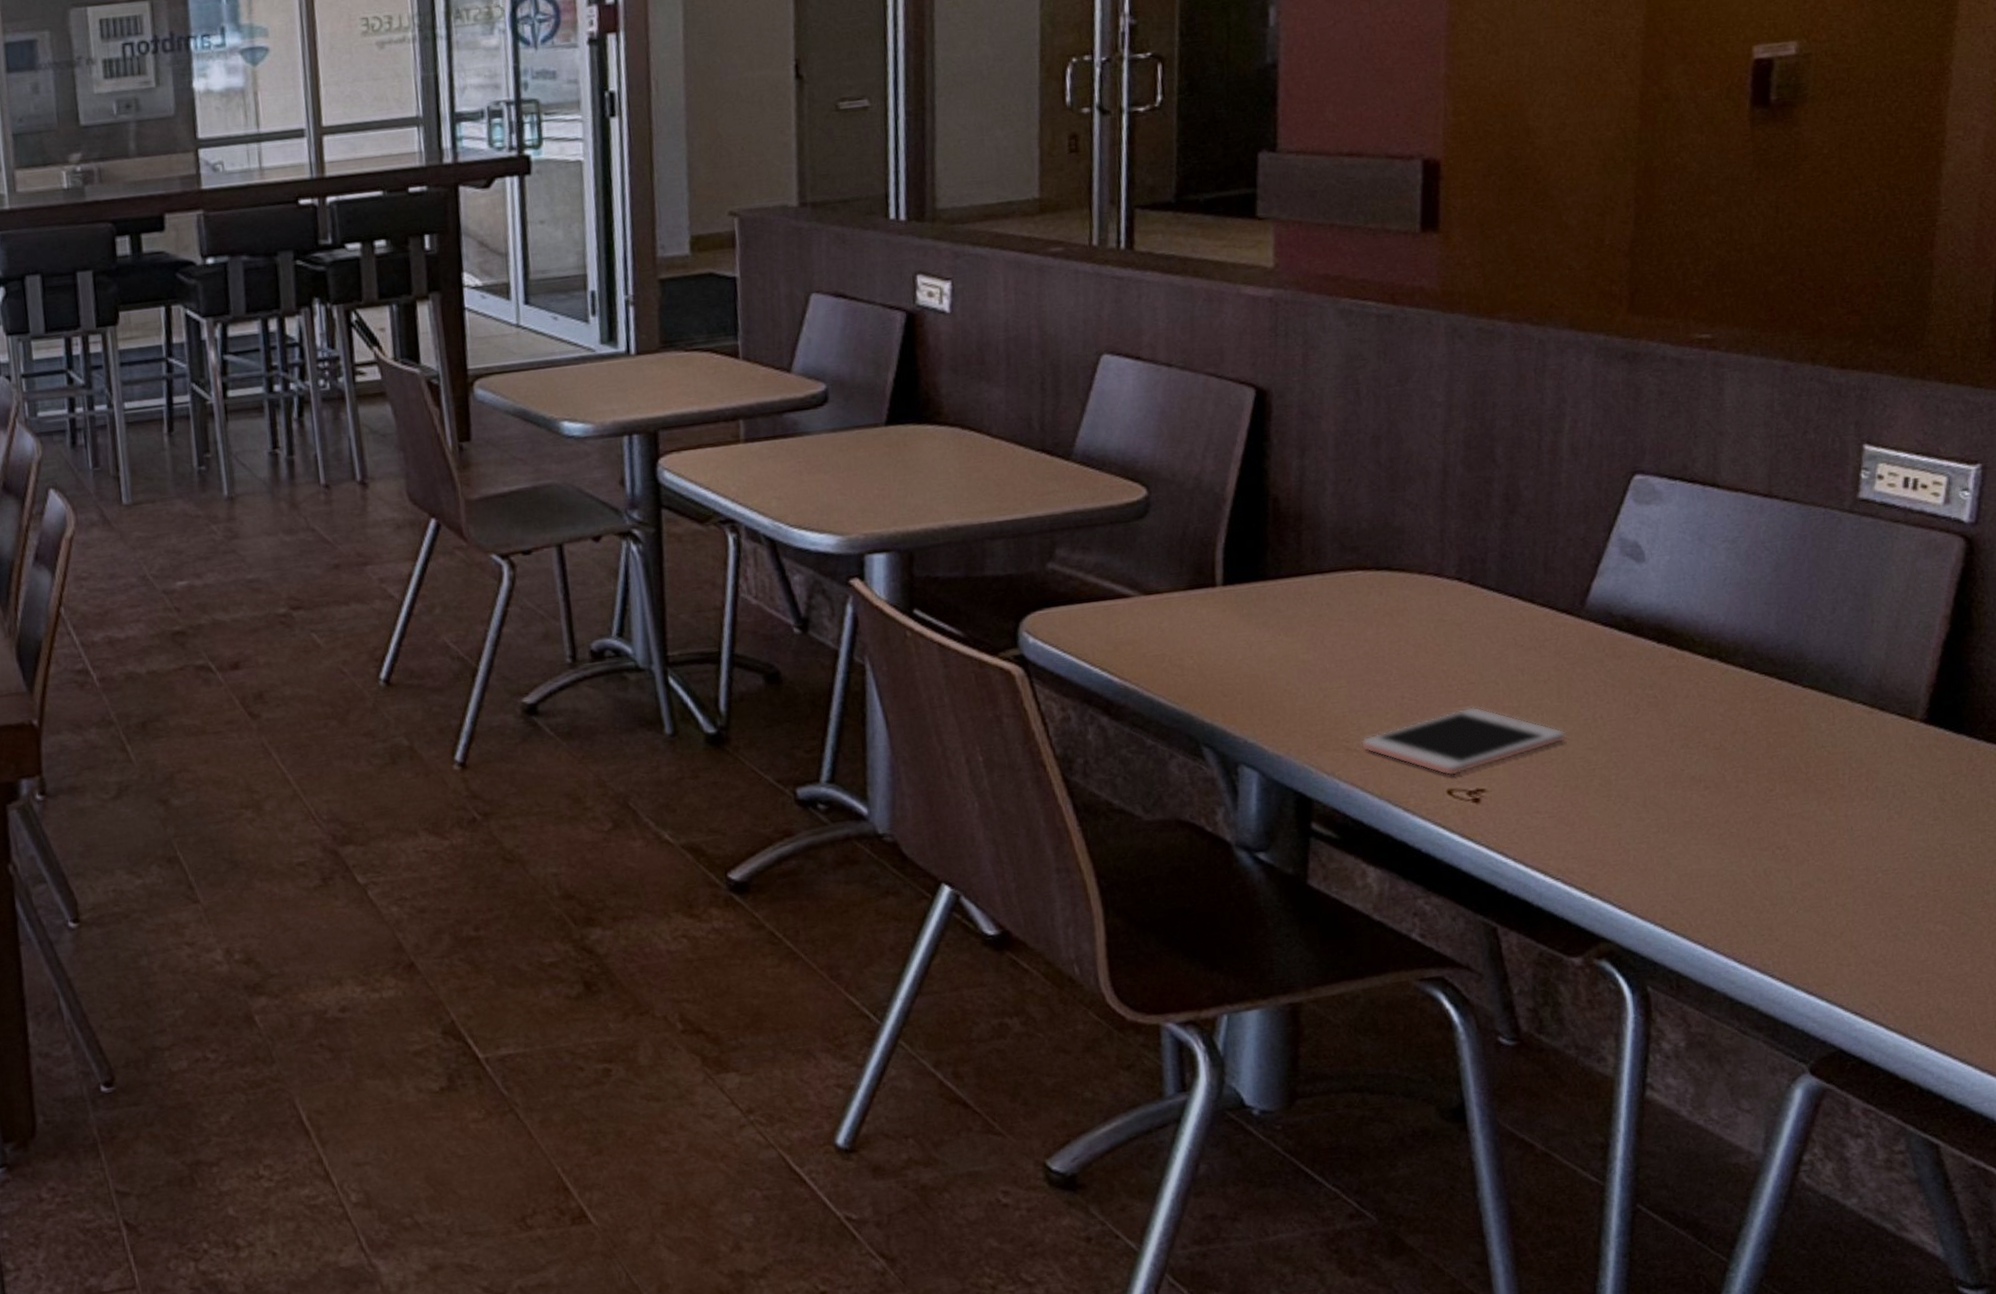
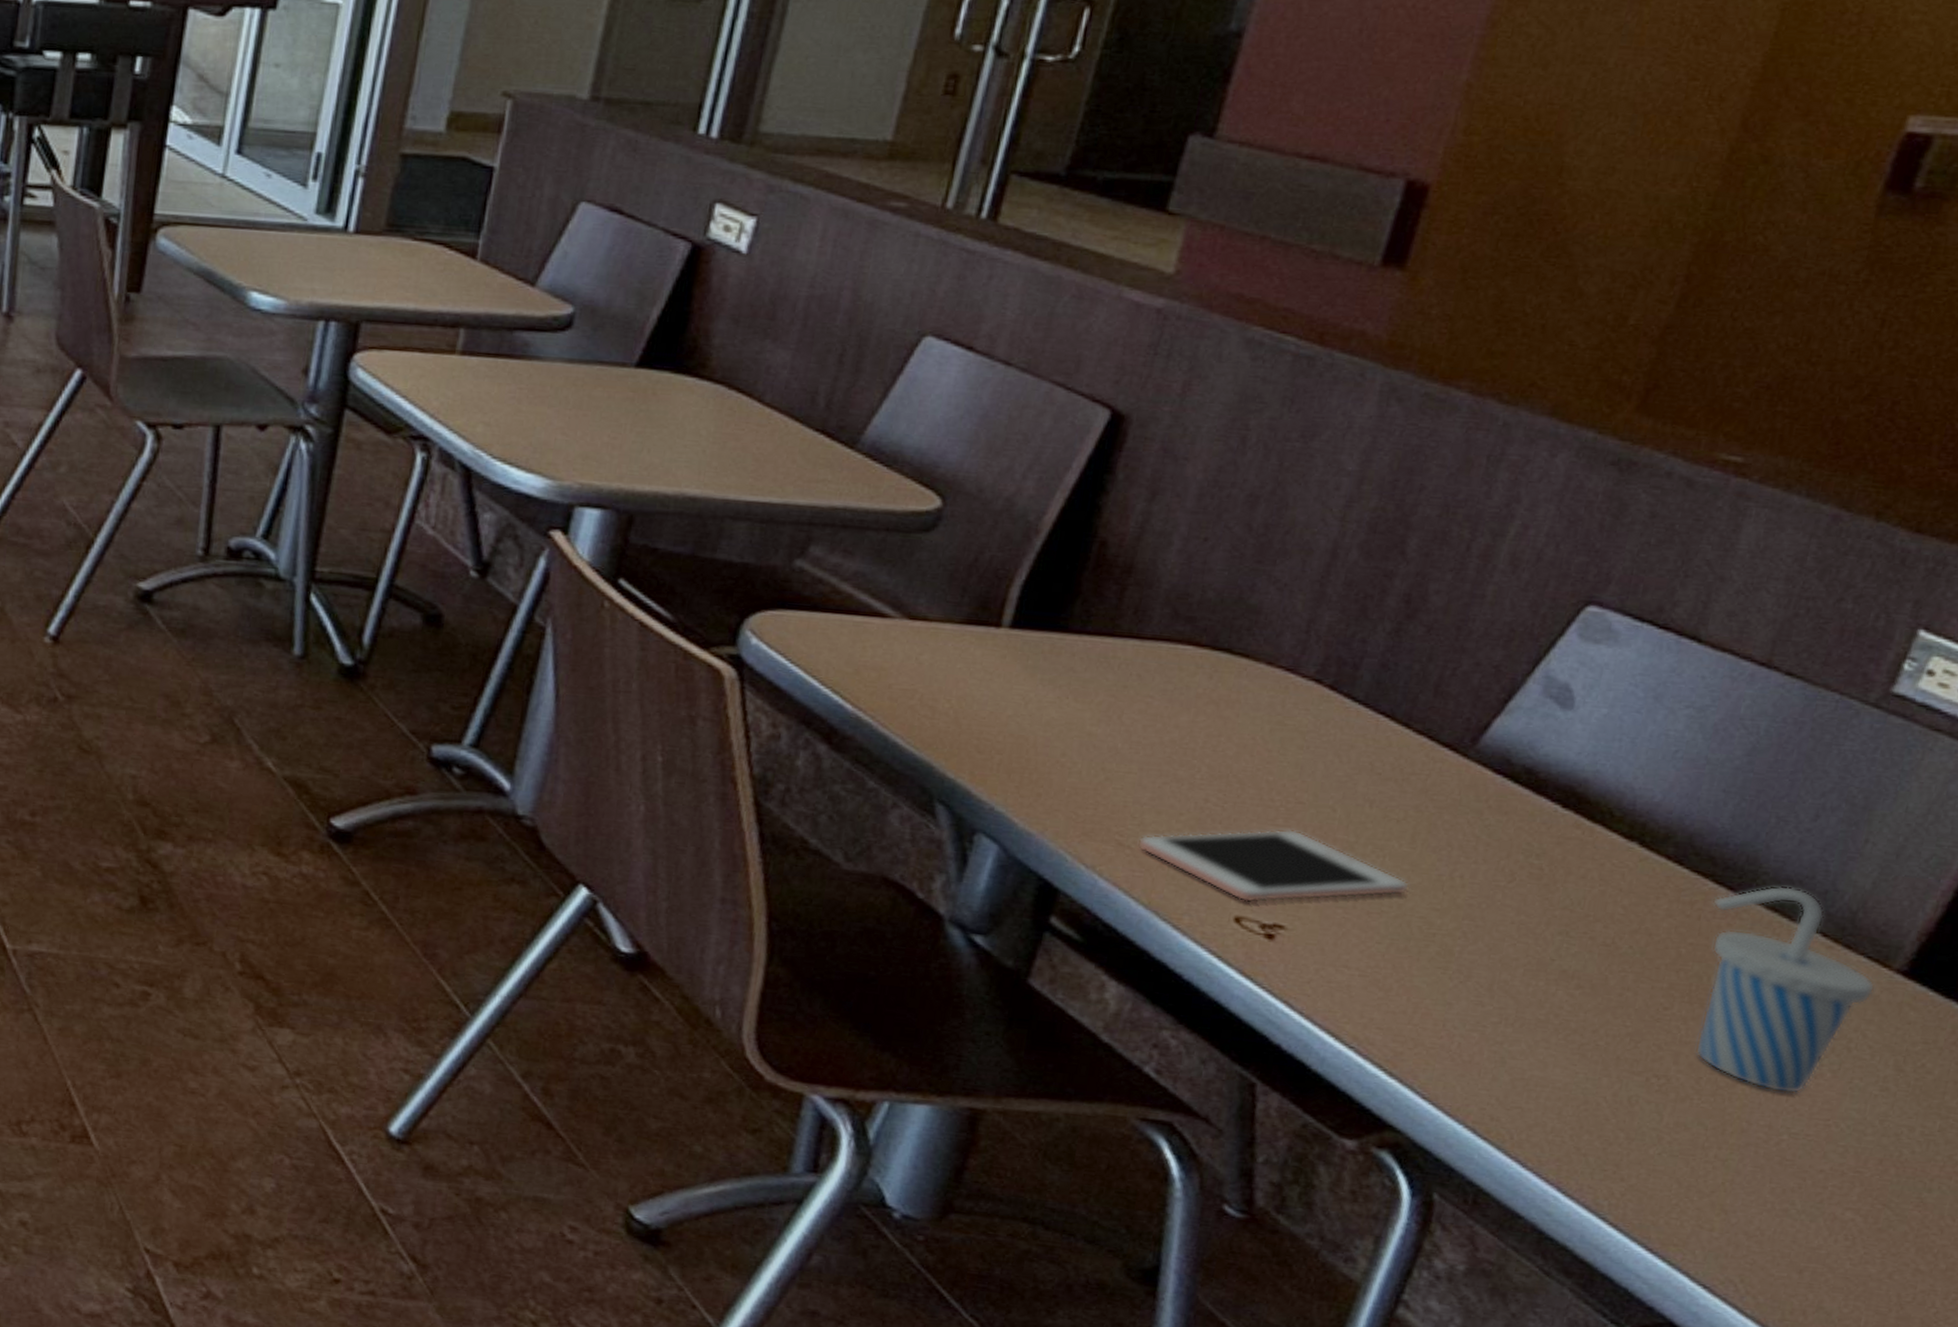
cup: none [1781,669,1910,840] -> present [1695,885,1876,1094]

